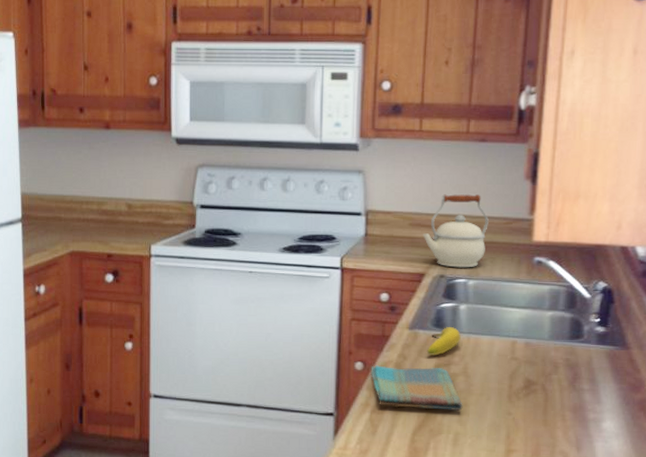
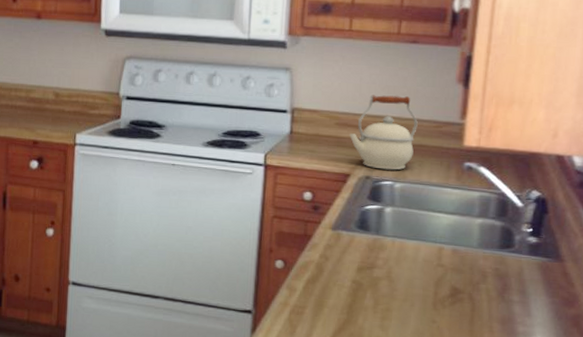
dish towel: present [370,365,463,411] -> none [291,264,385,316]
fruit: present [426,327,461,356] -> none [349,229,385,258]

